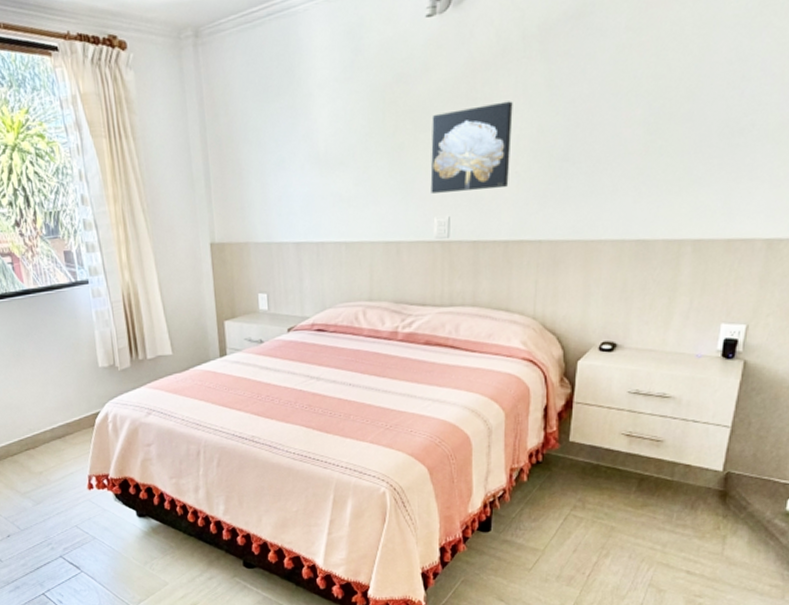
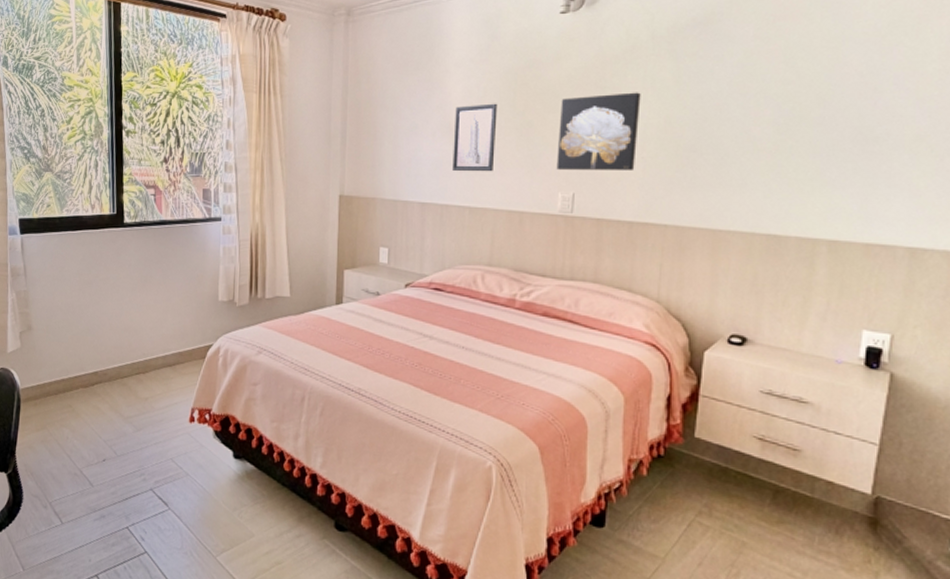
wall art: none [323,126,368,205] -> present [452,103,498,172]

